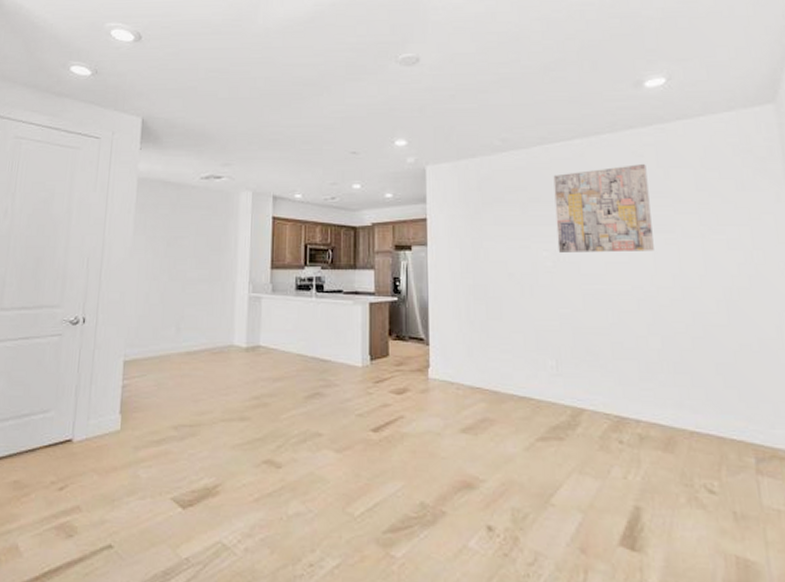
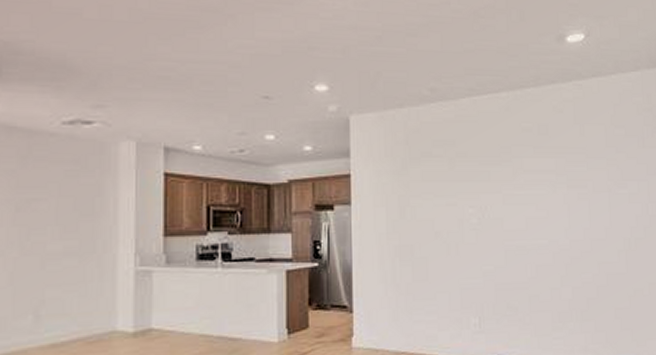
wall art: present [553,164,654,253] -> none [480,120,569,209]

